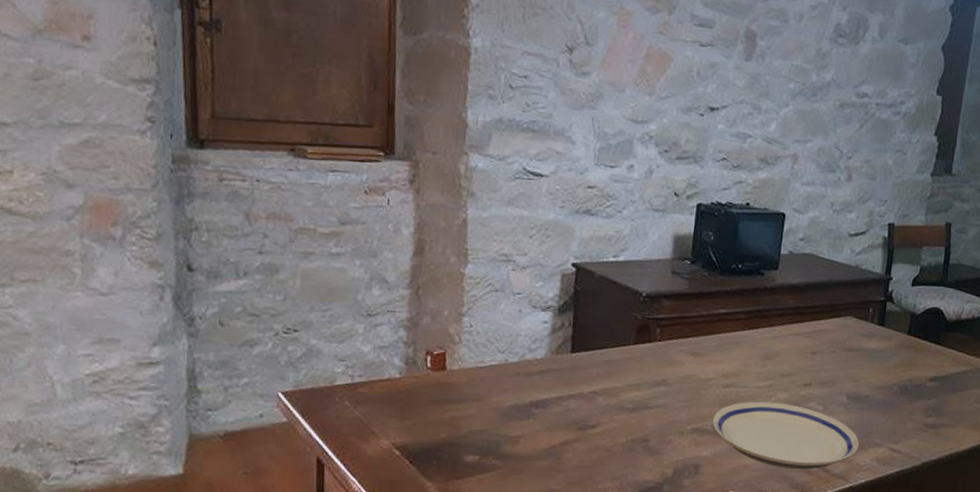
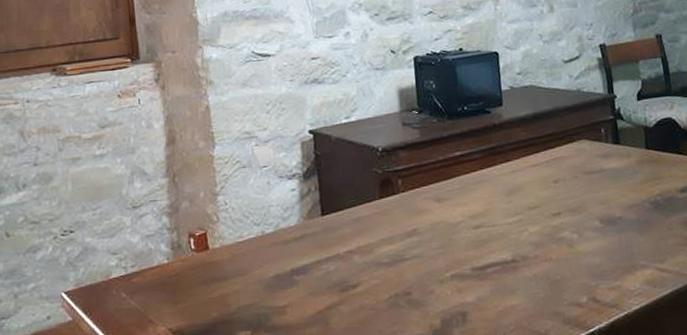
plate: present [712,401,859,469] -> none [469,236,624,304]

